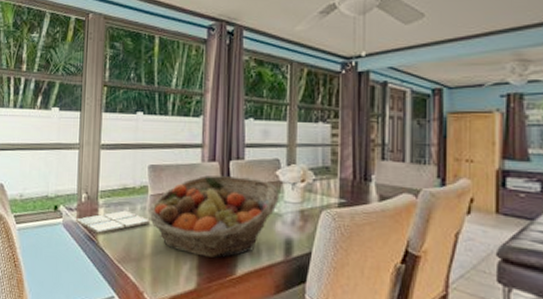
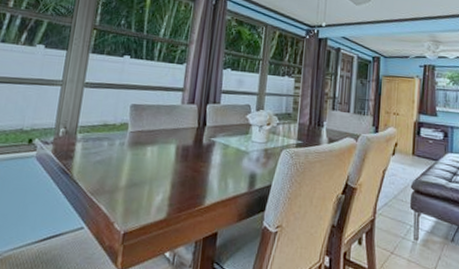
drink coaster: present [75,210,150,234] -> none [50,145,127,167]
fruit basket: present [149,175,279,258] -> none [126,116,248,190]

